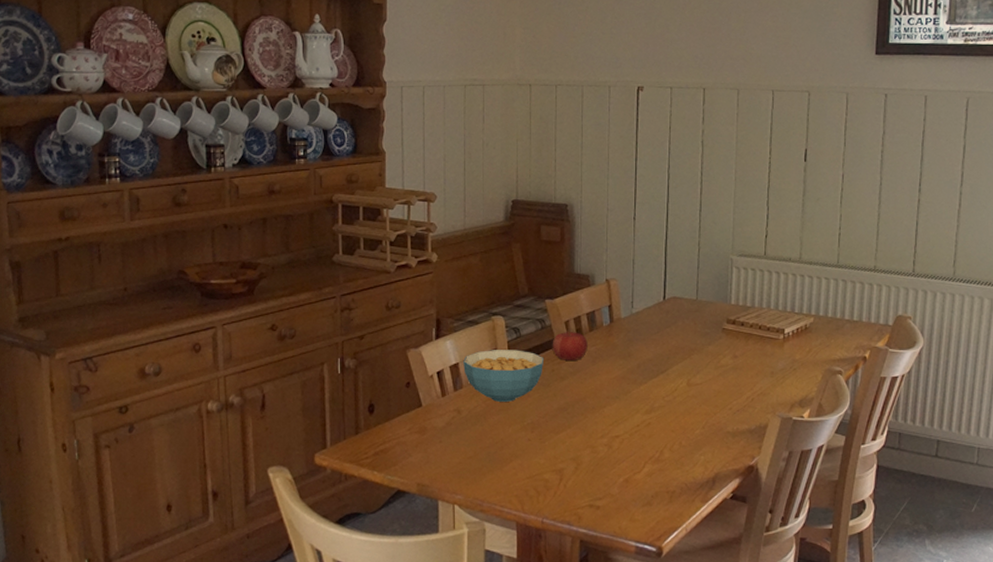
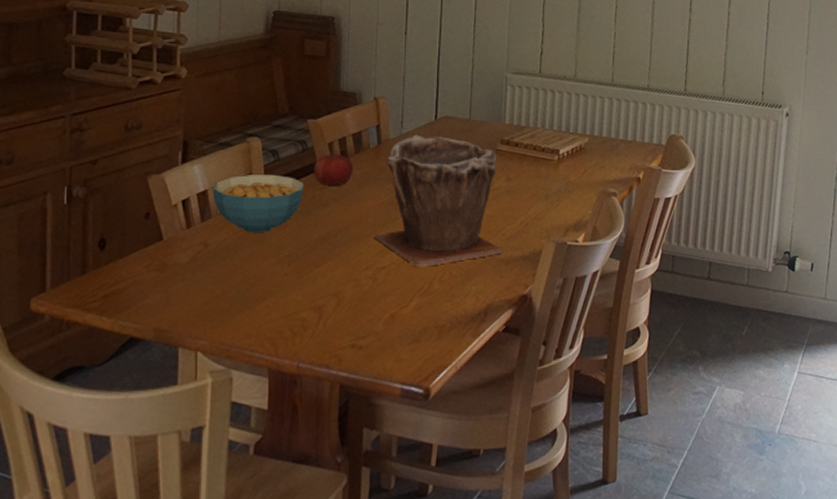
plant pot: none [608,314,731,437] -> present [374,134,504,267]

